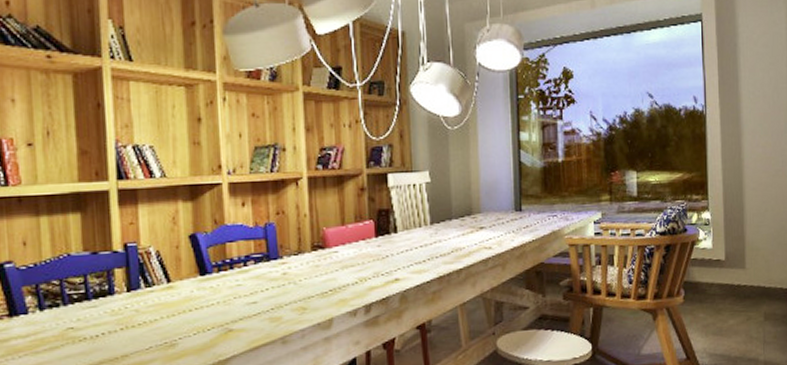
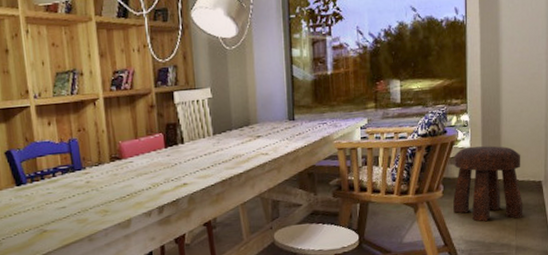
stool: none [695,247,771,333] -> present [453,145,523,222]

